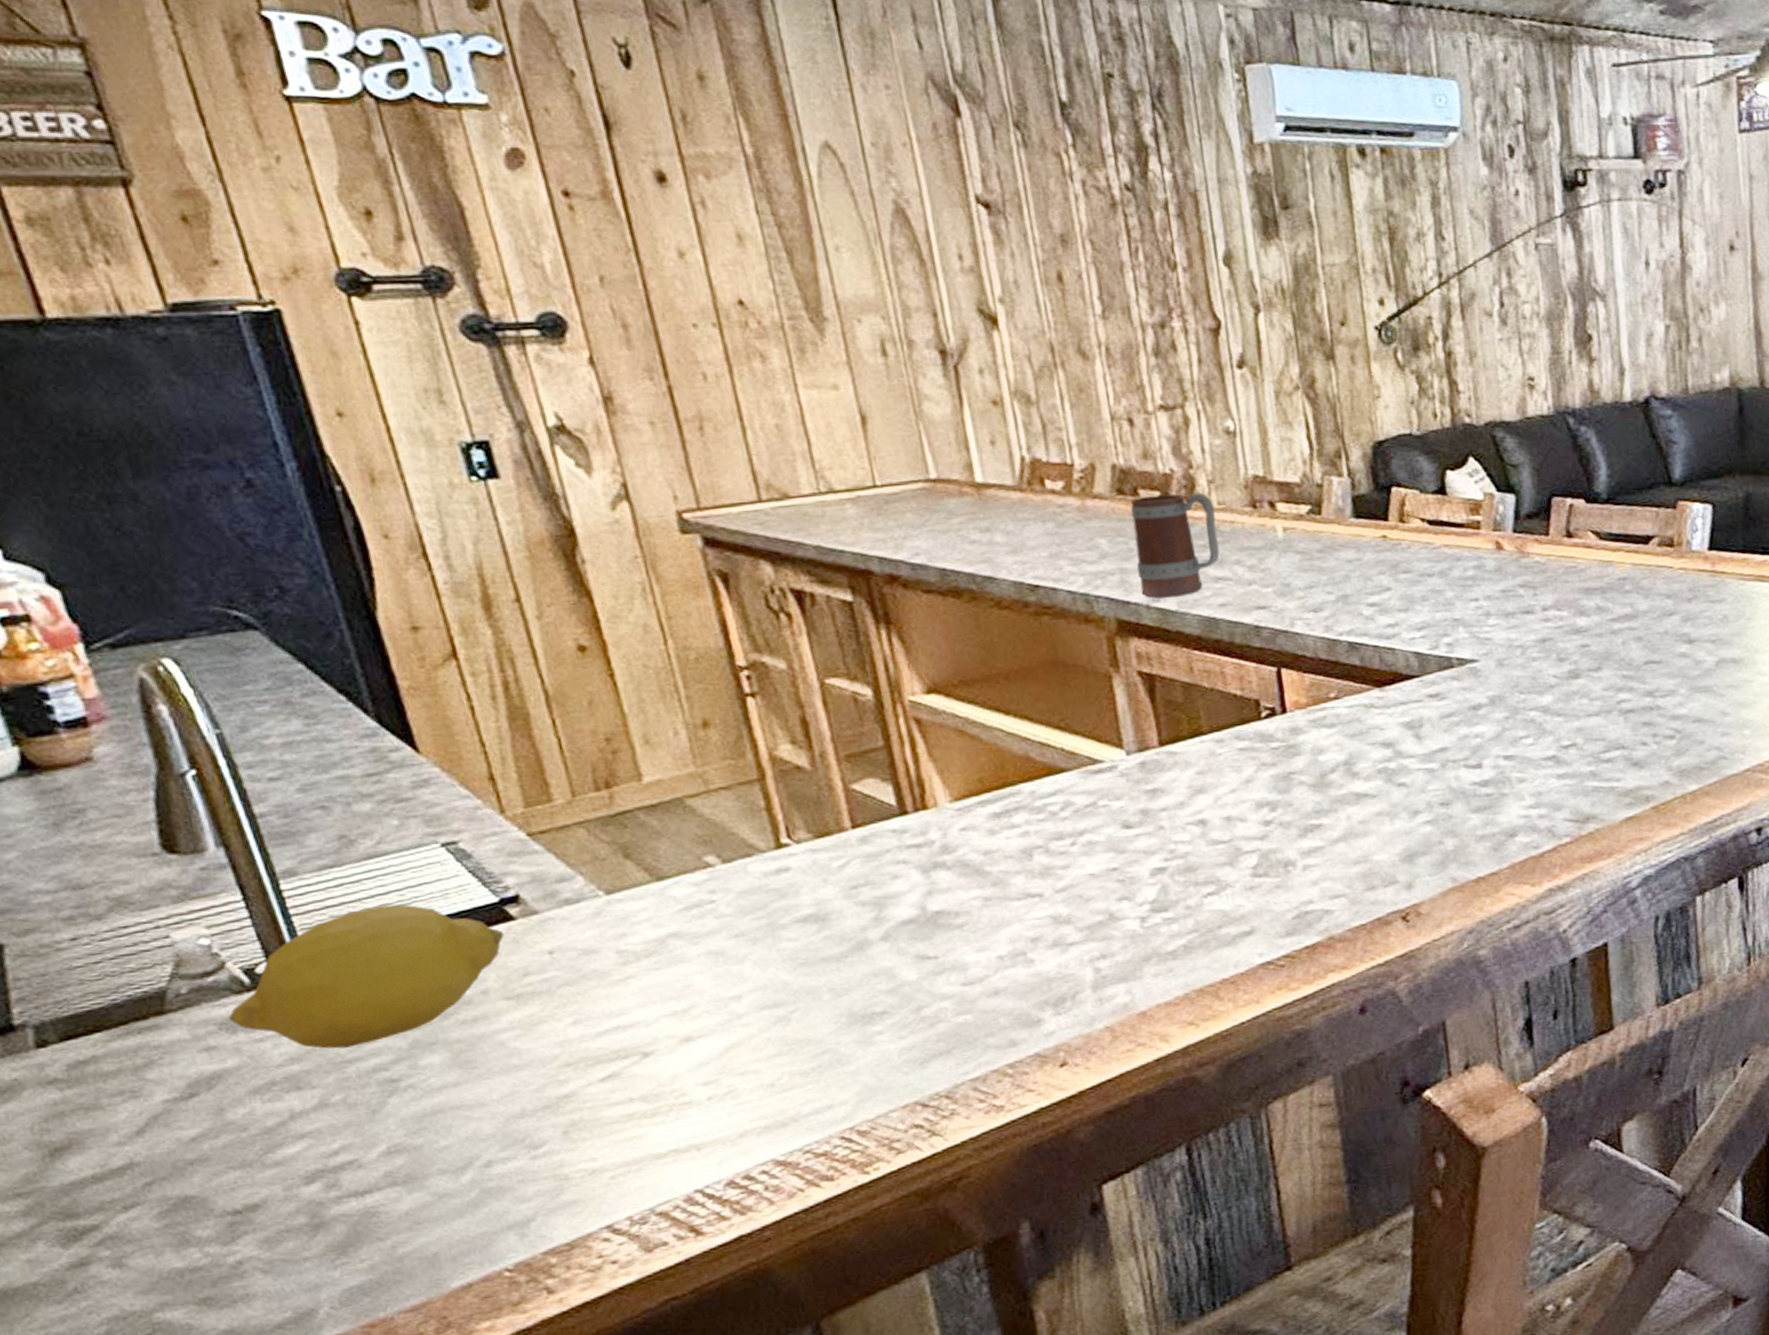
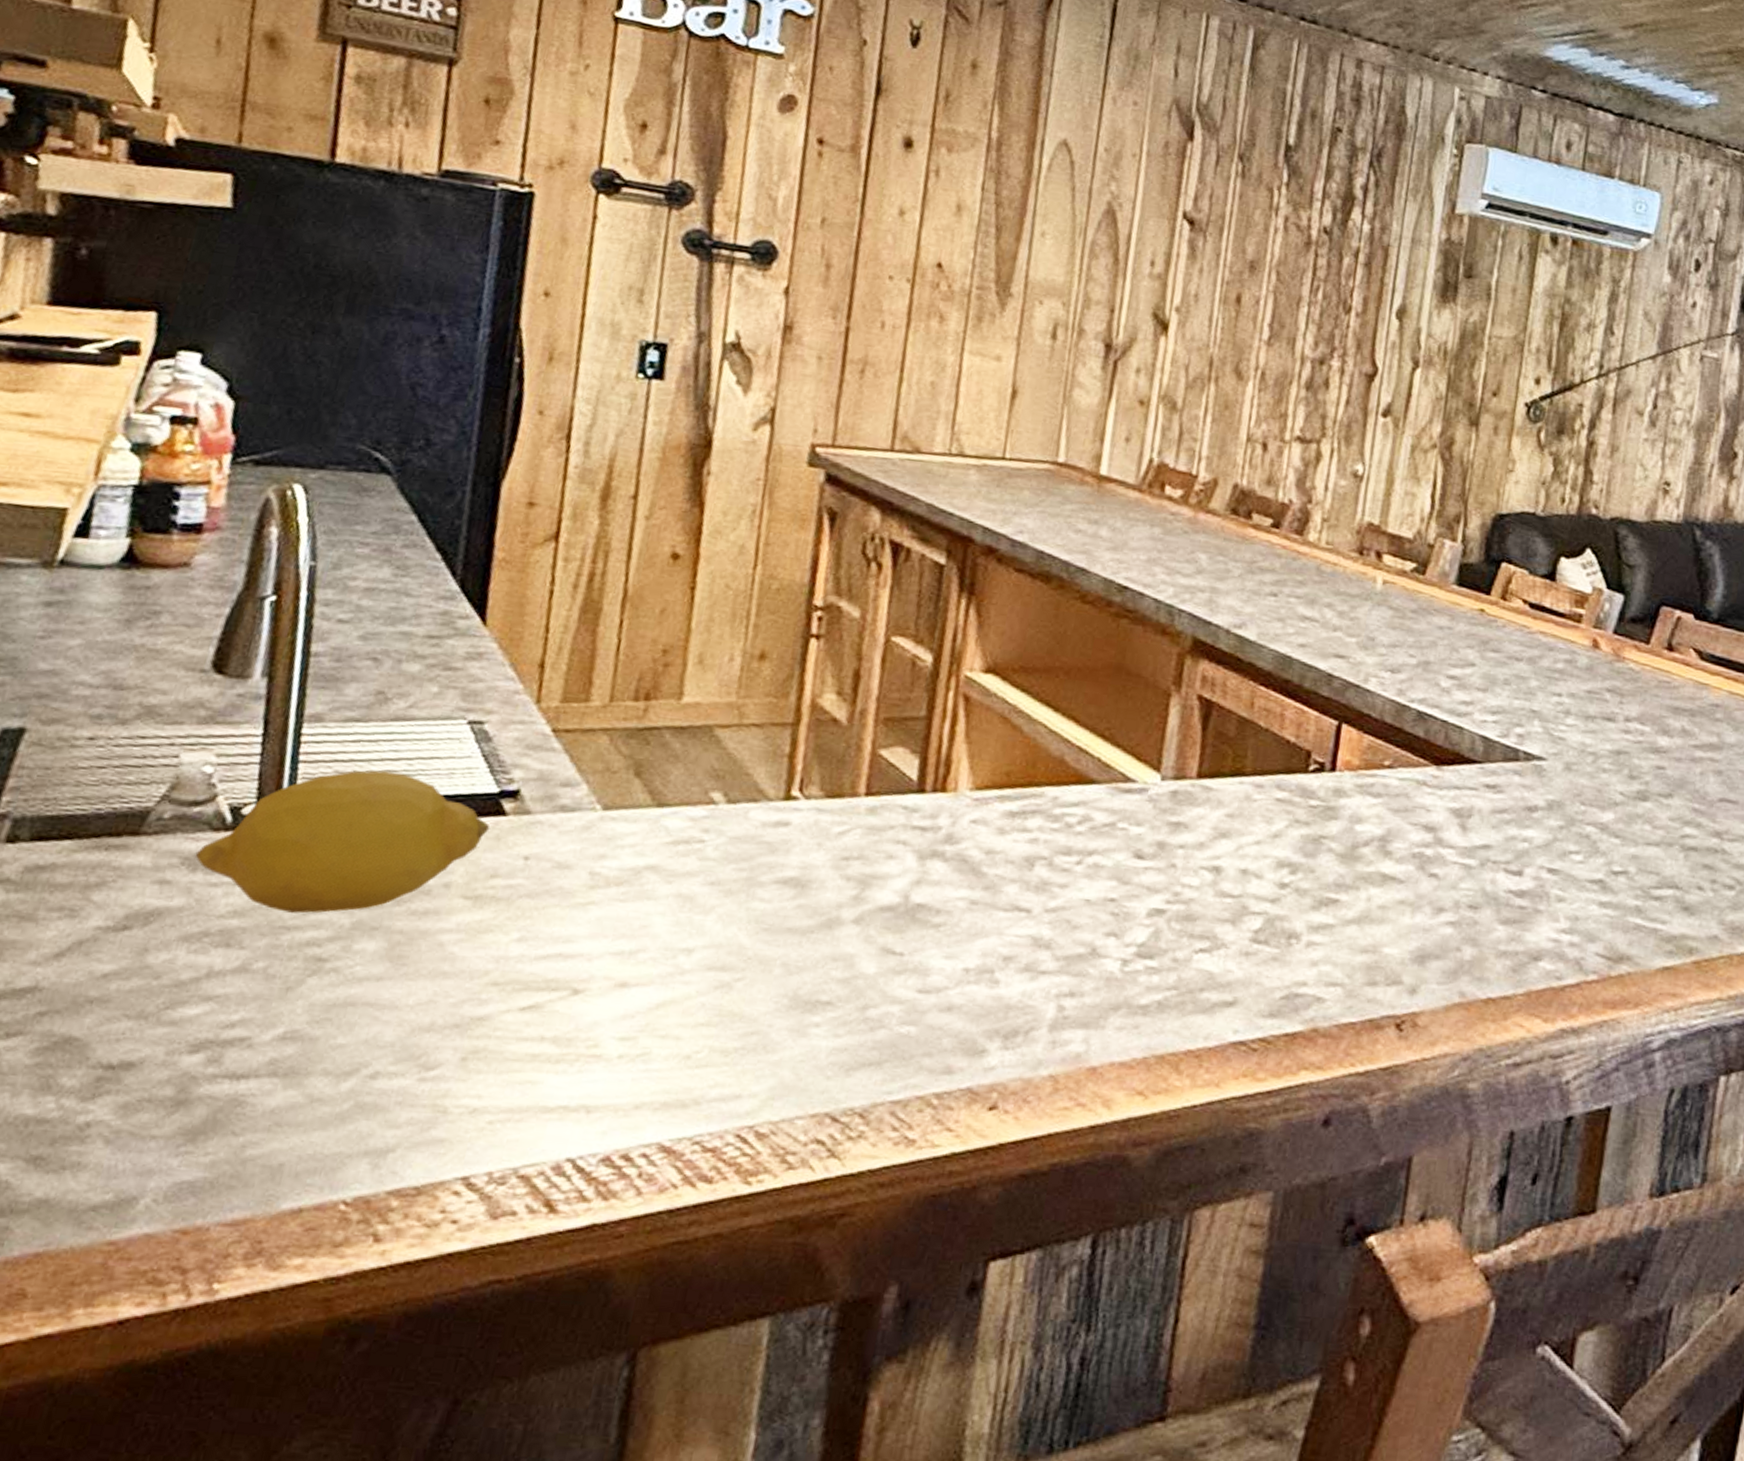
beer mug: present [1131,492,1220,599] -> none [1226,521,1322,629]

